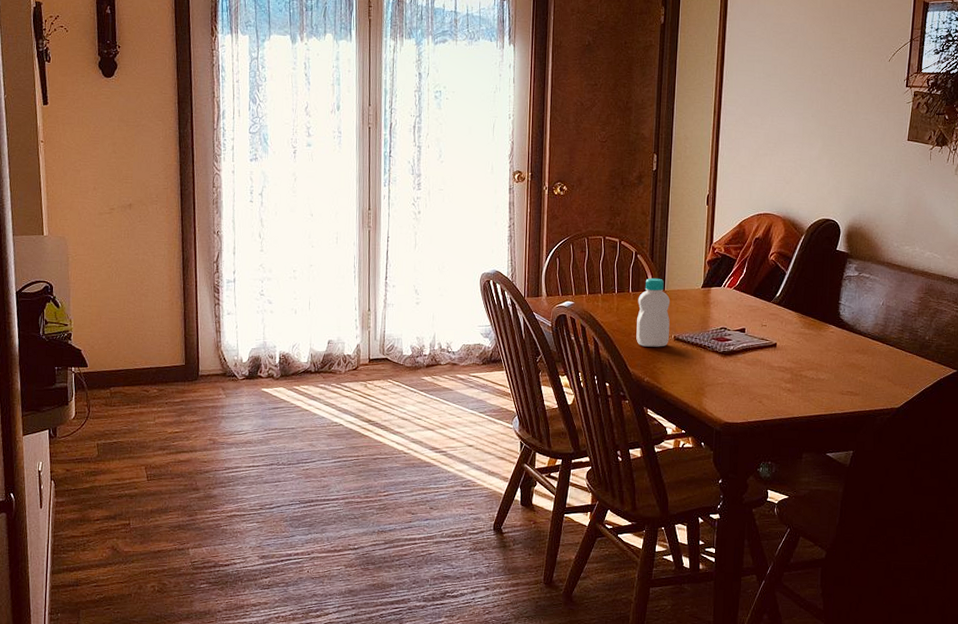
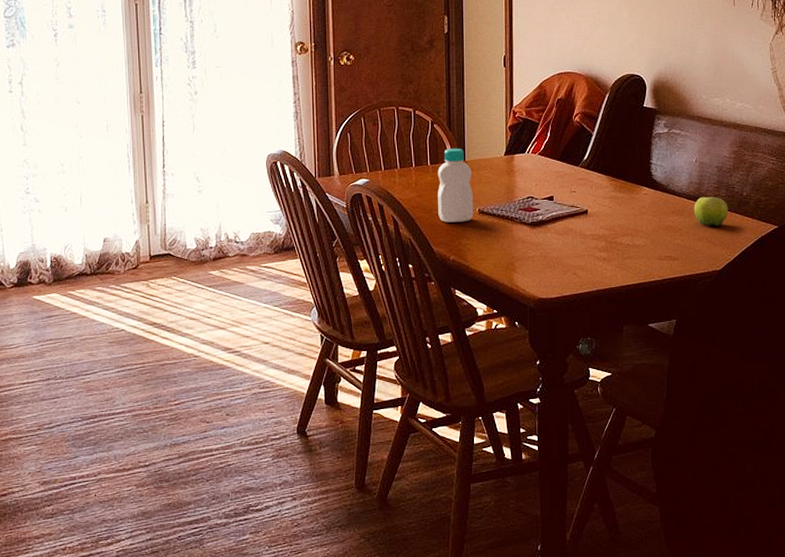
fruit: none [877,336,911,367] -> present [693,194,729,227]

